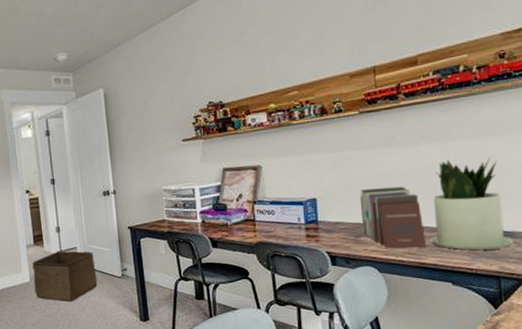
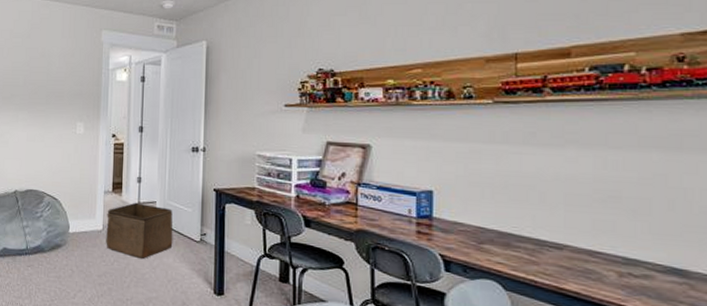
books: present [359,186,427,249] -> none [486,190,568,270]
planter: present [429,157,514,251] -> none [572,170,686,289]

